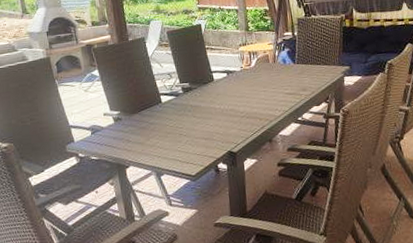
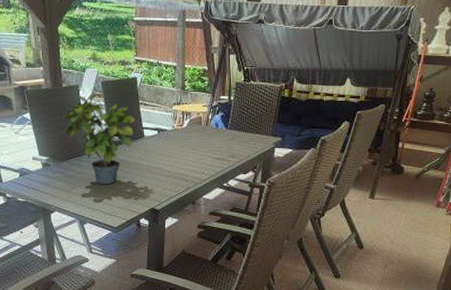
potted plant: none [130,44,203,133] -> present [62,94,135,185]

